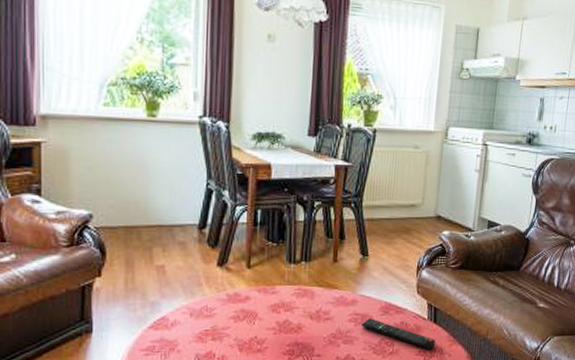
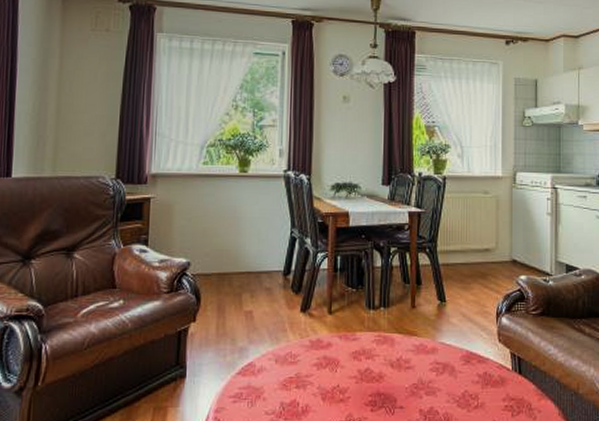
remote control: present [361,318,435,349] -> none [443,368,522,404]

